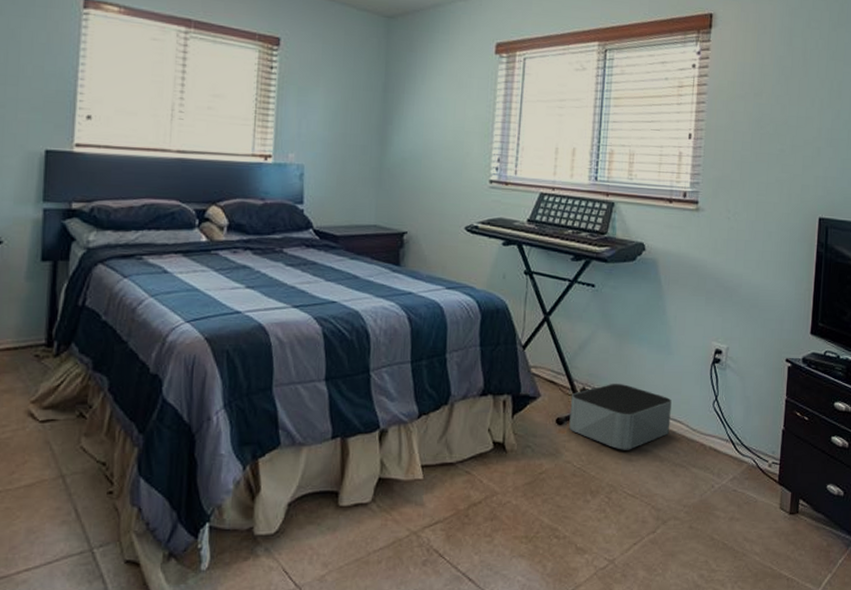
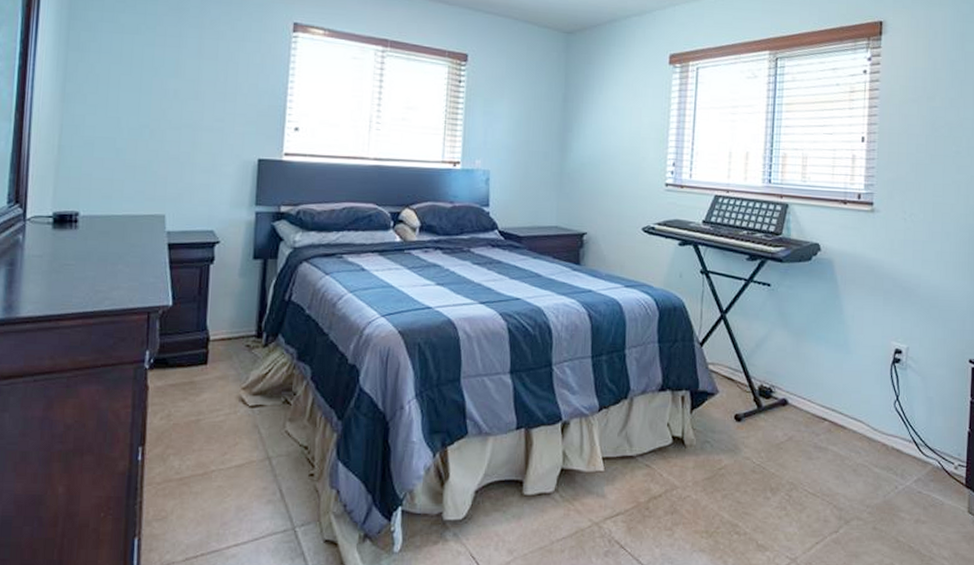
storage bin: present [569,383,672,450] -> none [748,380,851,448]

